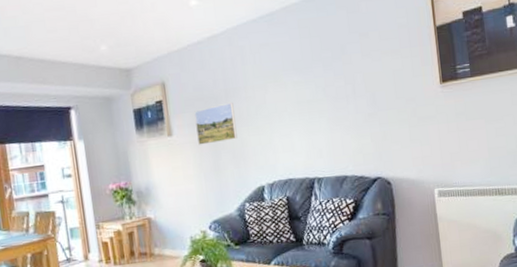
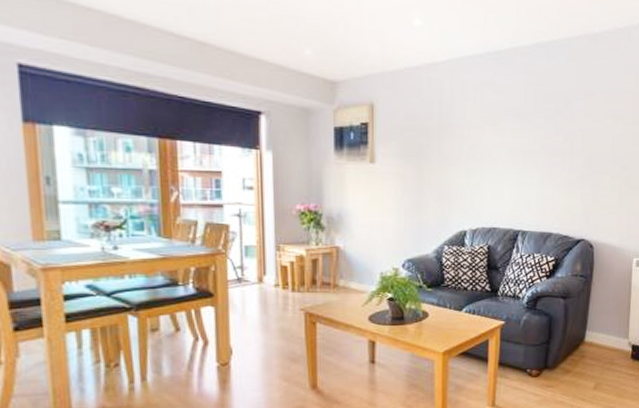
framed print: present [194,102,238,145] -> none [402,137,446,179]

